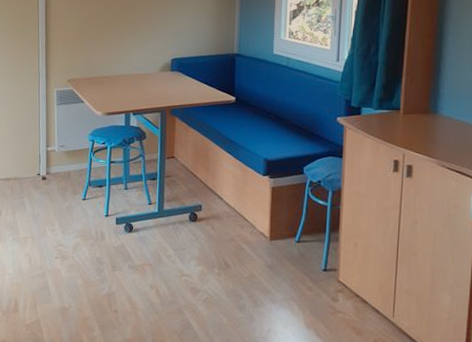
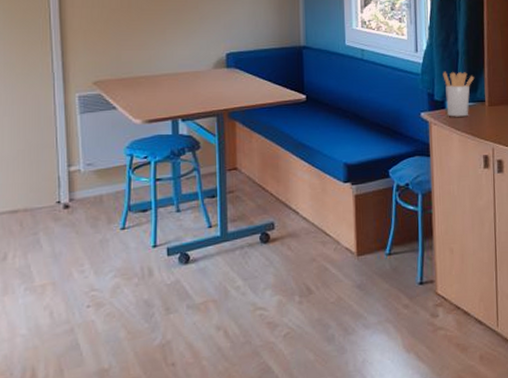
utensil holder: none [361,80,392,123] -> present [443,71,475,117]

